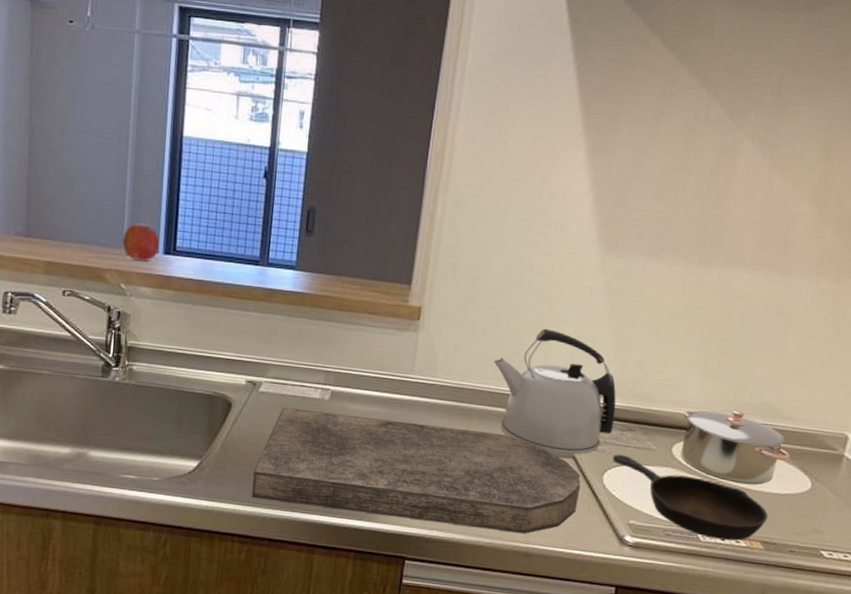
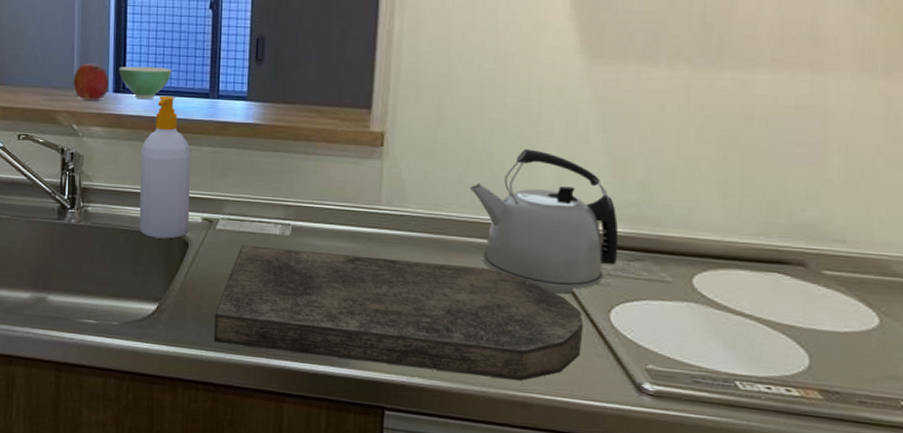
bowl: none [169,228,224,263] -> present [118,66,173,99]
soap bottle: none [183,260,238,400] -> present [139,95,191,239]
frying pan: present [613,454,769,541] -> none [620,288,826,389]
cooking pot: present [681,409,790,485] -> none [702,232,847,322]

